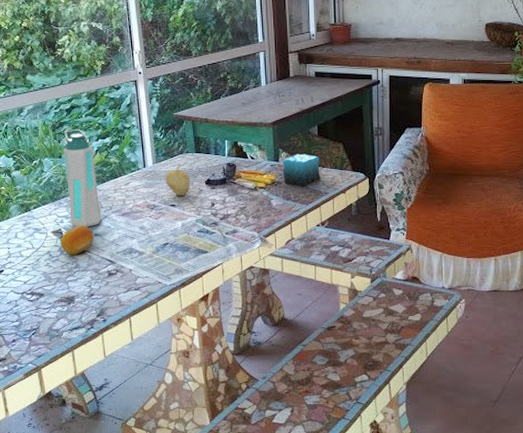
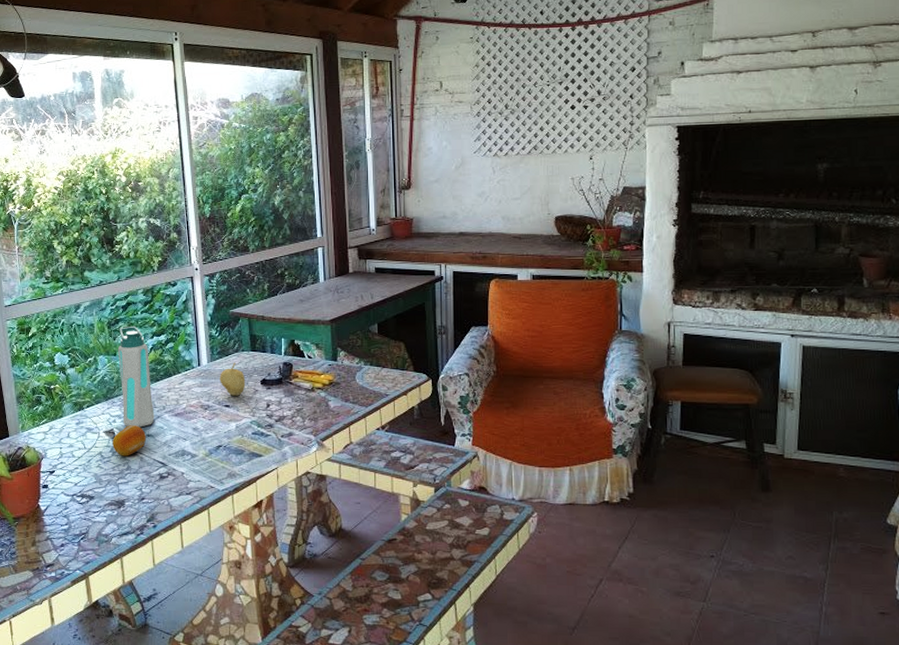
candle: present [283,153,320,187] -> none [341,353,380,388]

